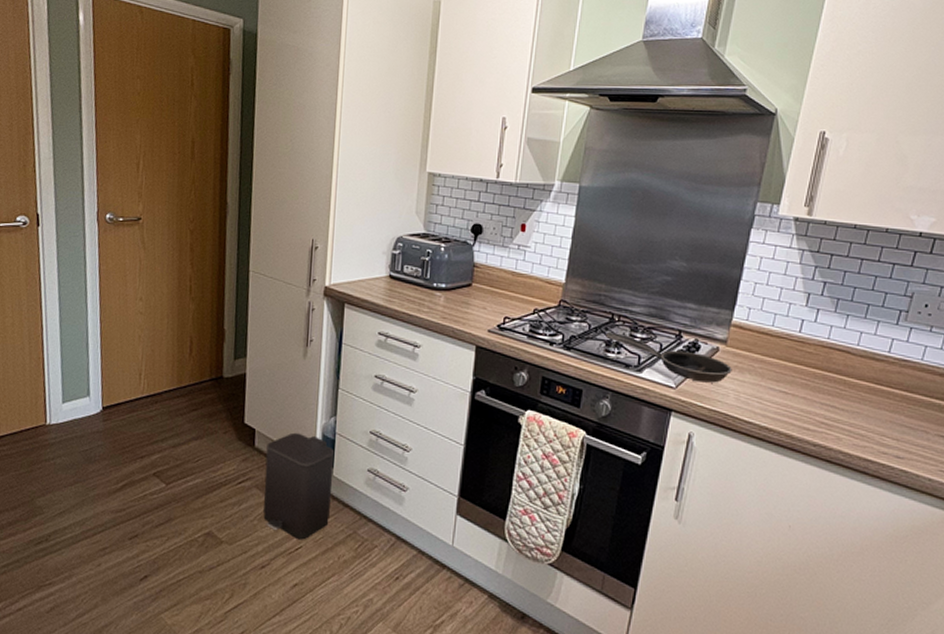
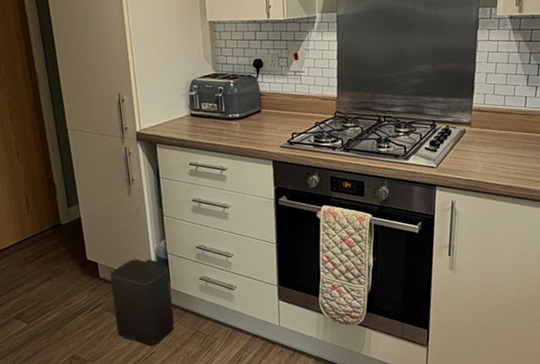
frying pan: present [606,333,732,383] -> none [376,131,478,160]

